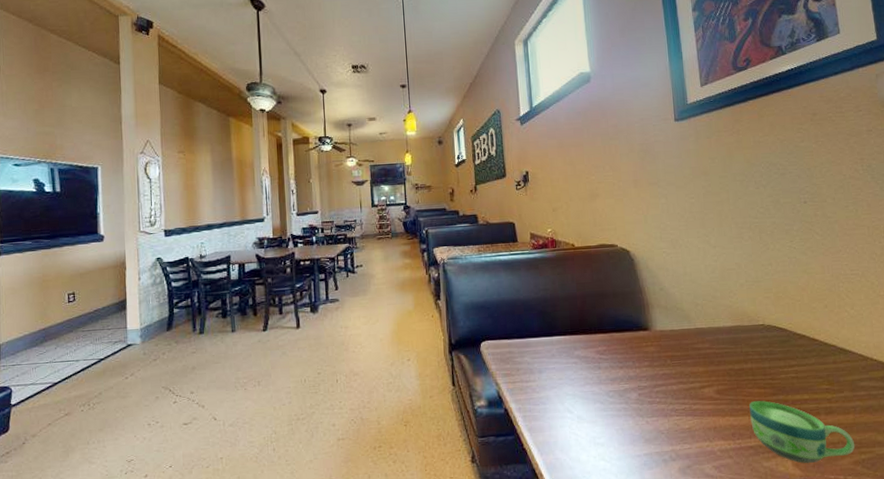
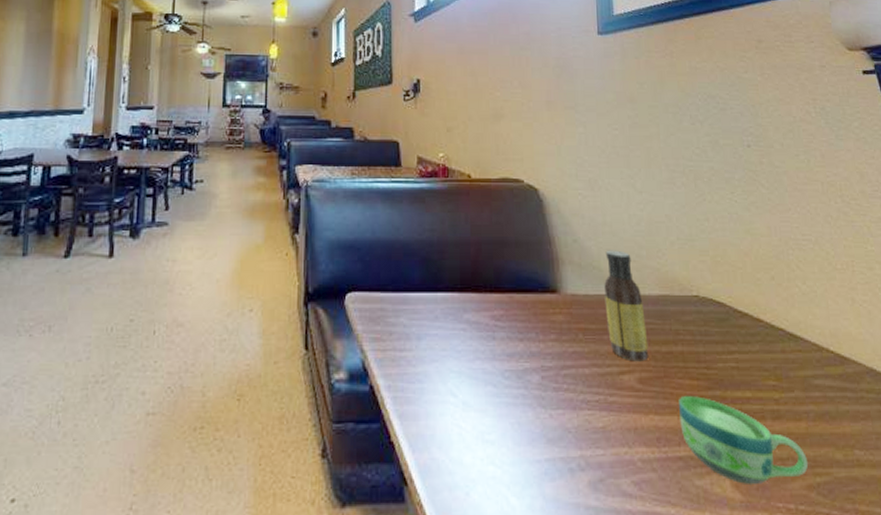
sauce bottle: none [686,294,724,378] -> present [604,250,649,362]

